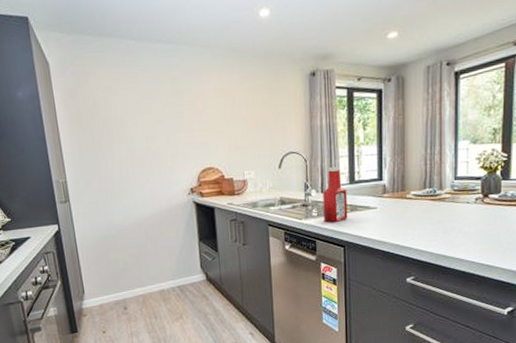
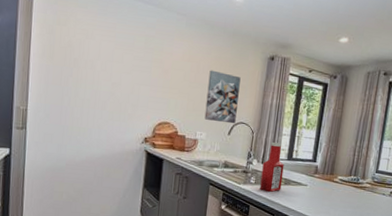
wall art: none [246,100,285,157] -> present [204,70,241,124]

